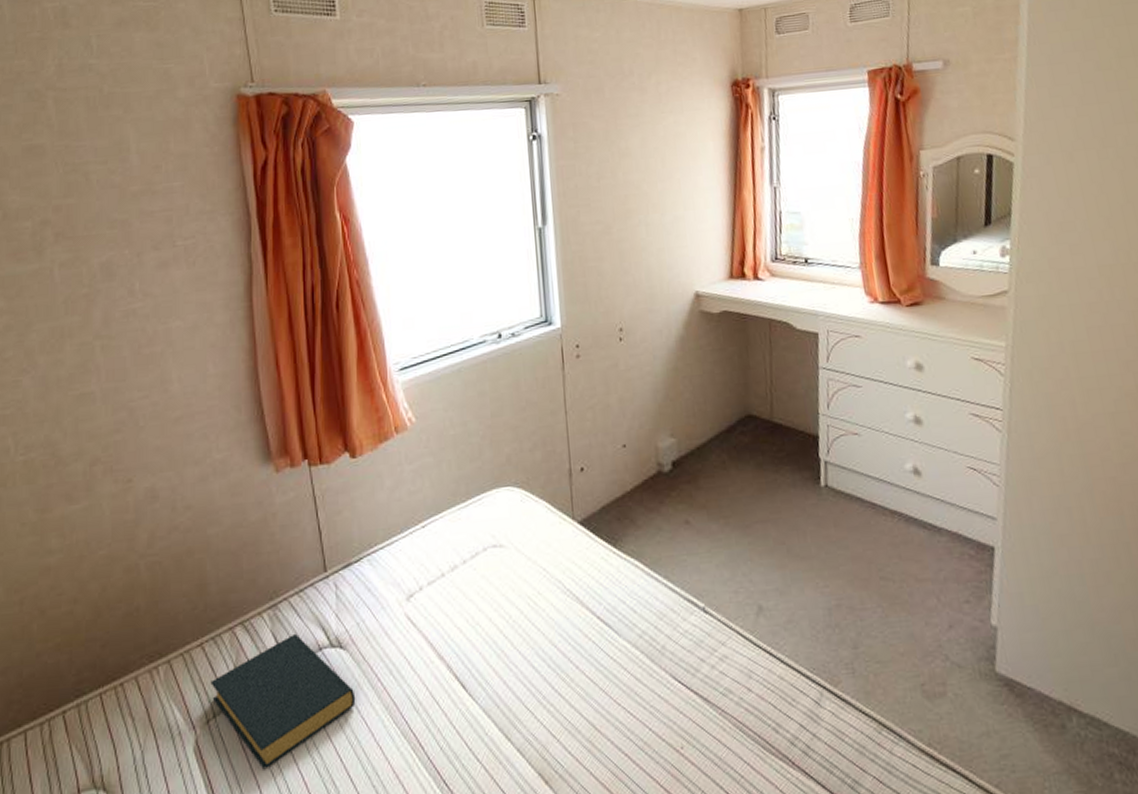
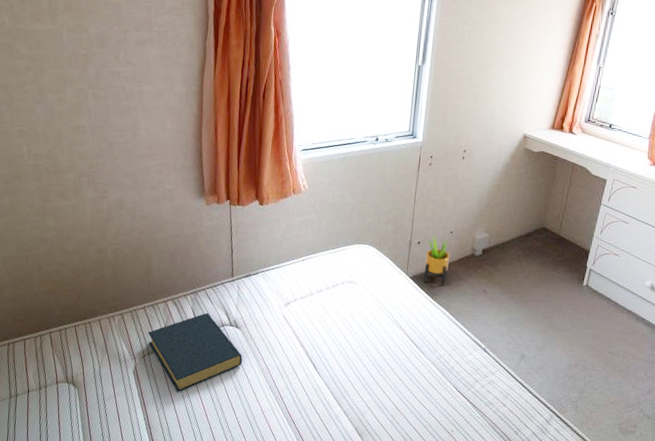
potted plant: none [592,453,630,527] -> present [423,234,450,286]

